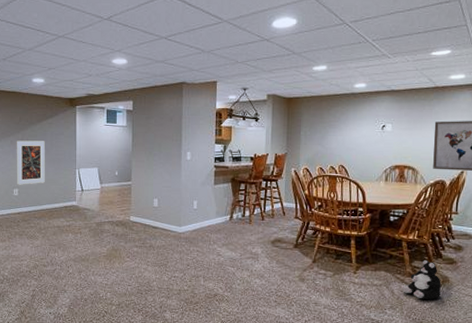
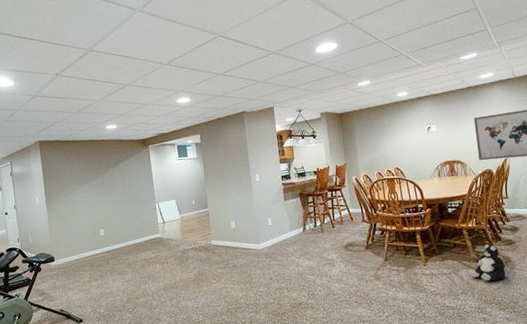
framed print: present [16,140,45,185] -> none [97,181,128,226]

